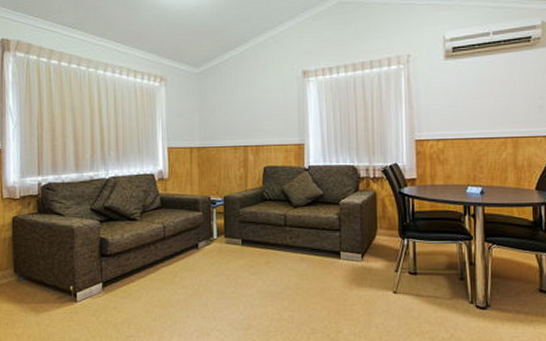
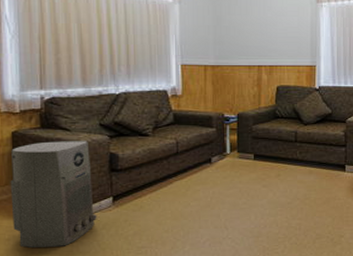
air purifier: none [10,226,88,332] -> present [10,141,97,248]

